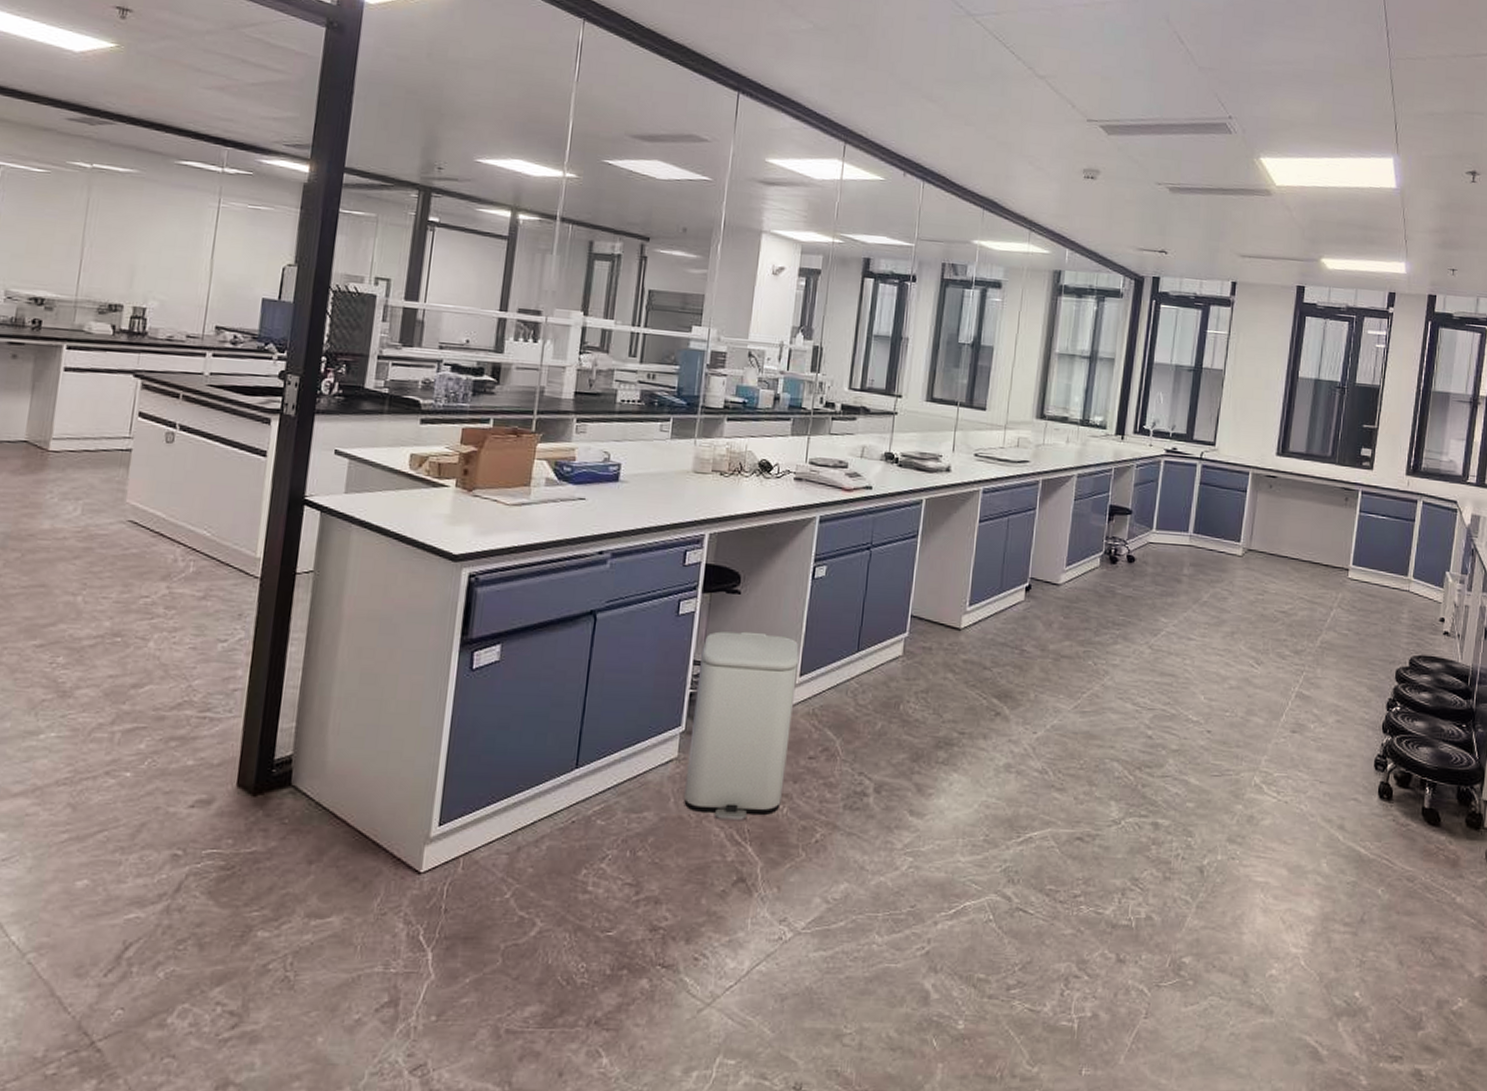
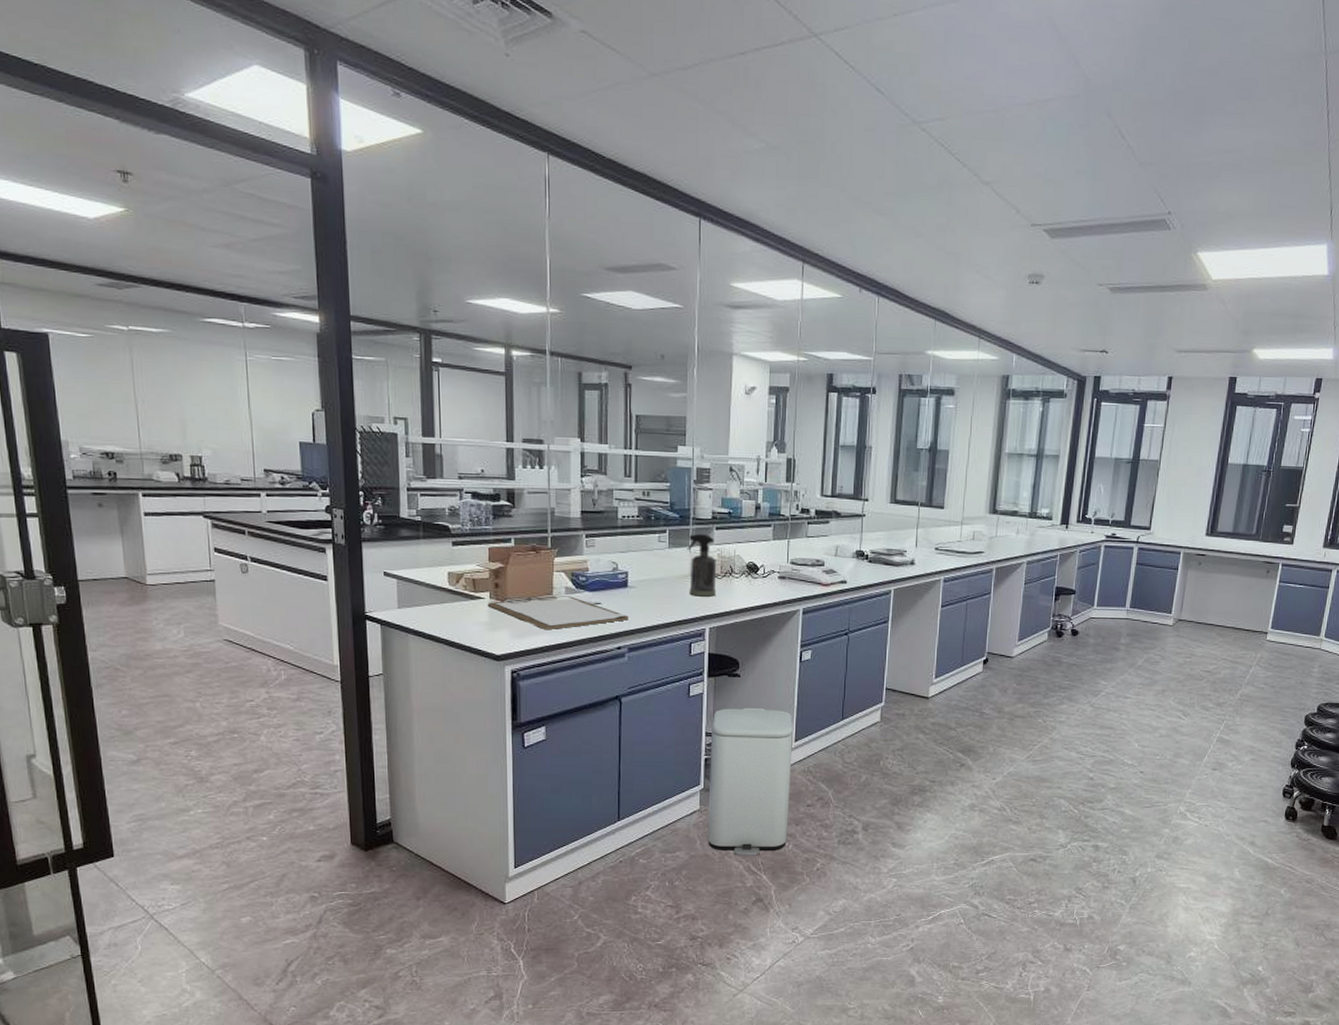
clipboard: none [451,486,616,527] -> present [487,595,629,629]
spray bottle: none [690,424,725,497] -> present [687,534,717,597]

